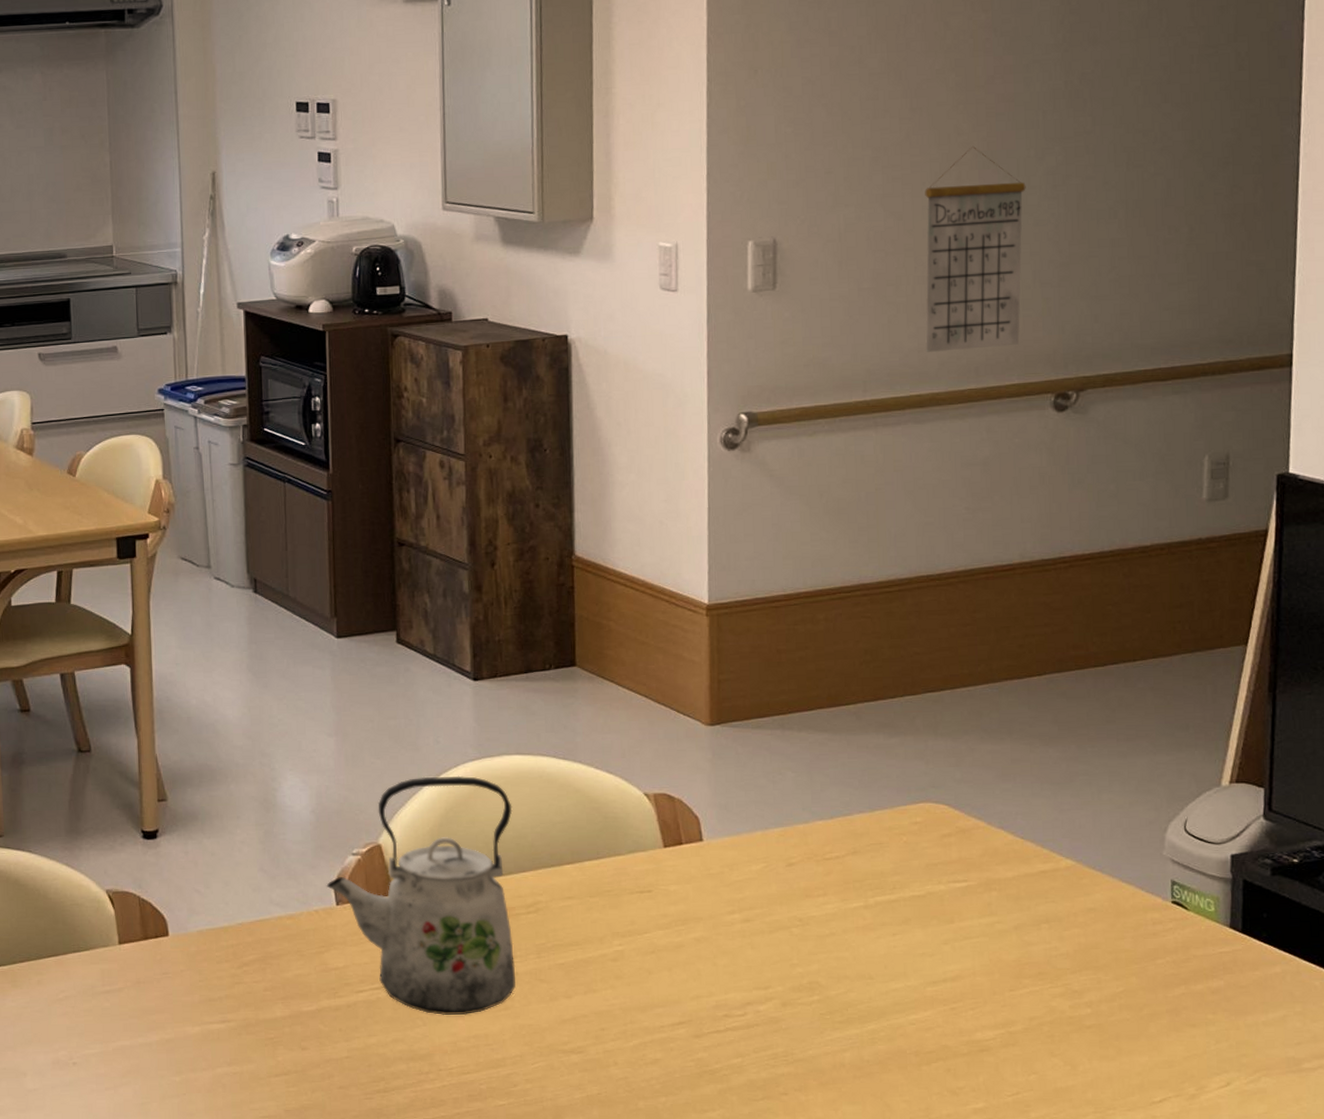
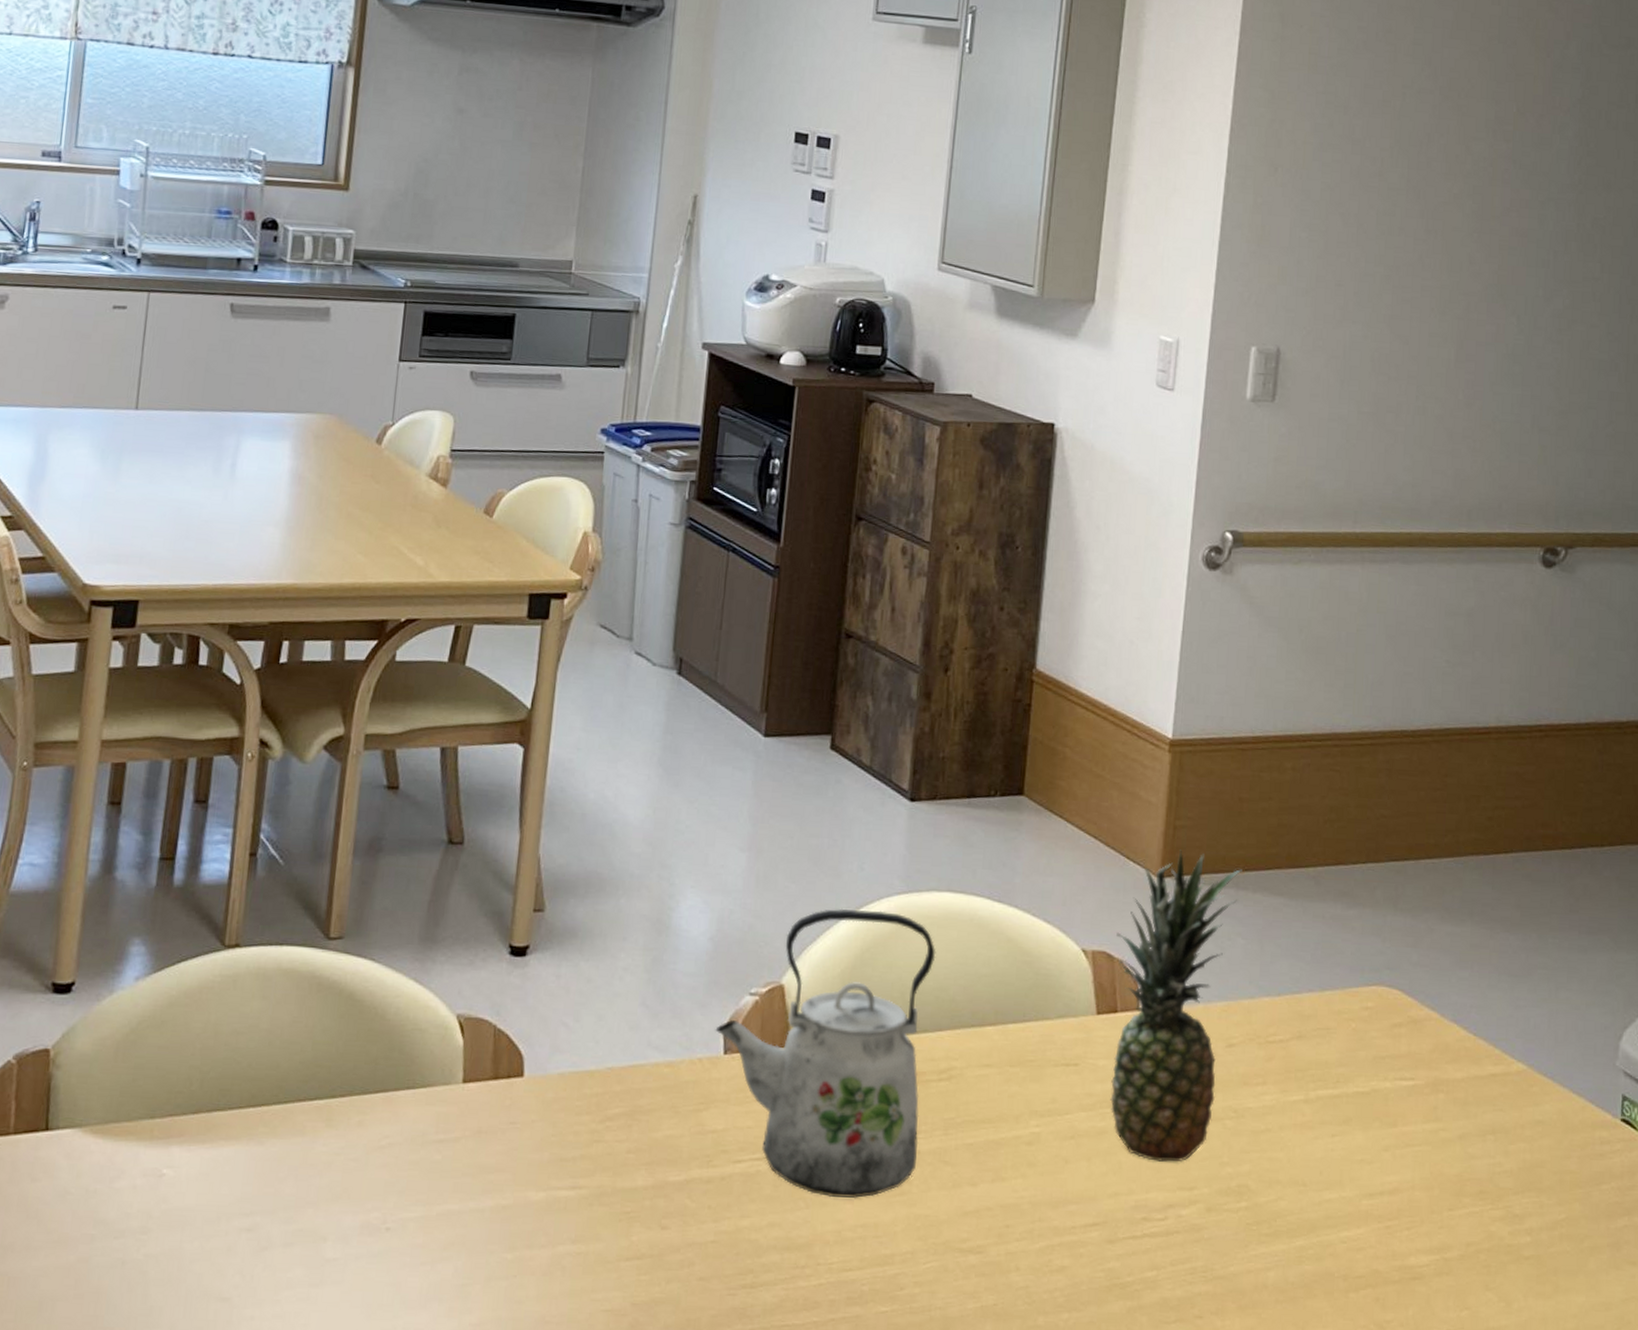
fruit: none [674,700,786,967] -> present [1110,850,1242,1162]
calendar: present [925,145,1026,352] -> none [1420,277,1532,492]

